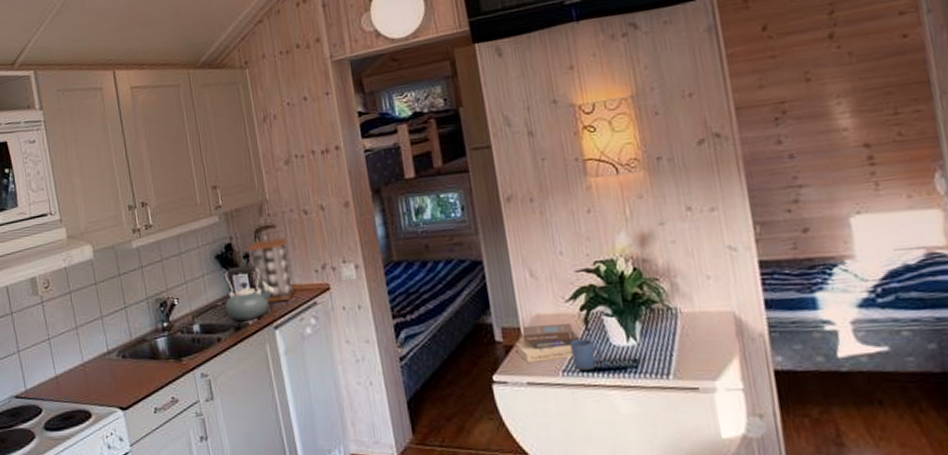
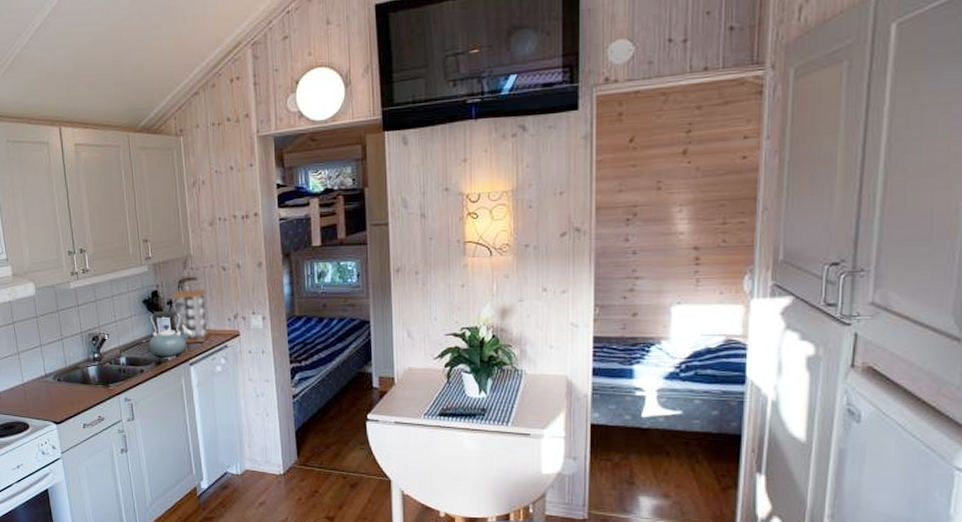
books: present [515,324,581,363] -> none [389,376,442,406]
mug: present [569,339,603,371] -> none [432,390,458,415]

